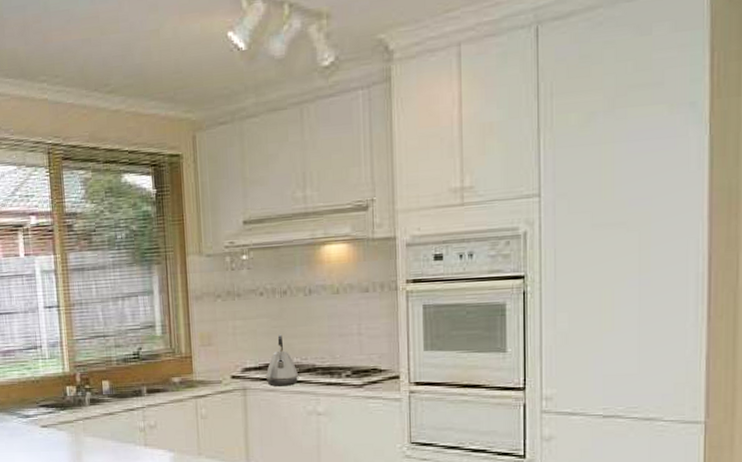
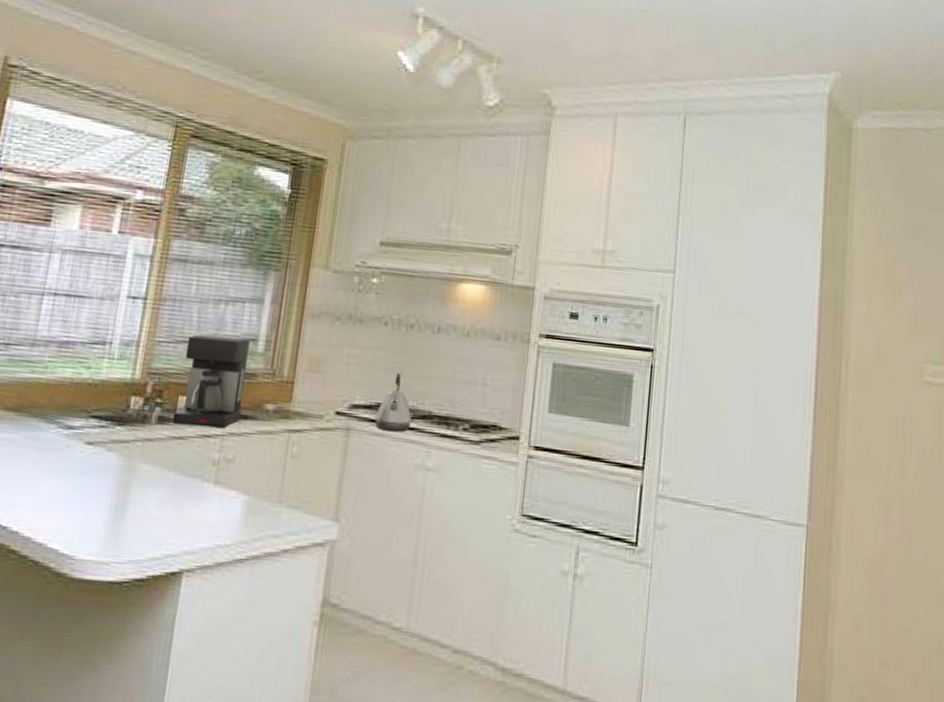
coffee maker: none [98,325,154,404] -> present [172,334,250,429]

